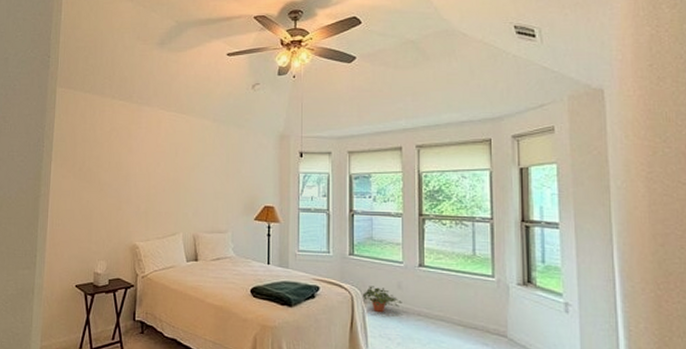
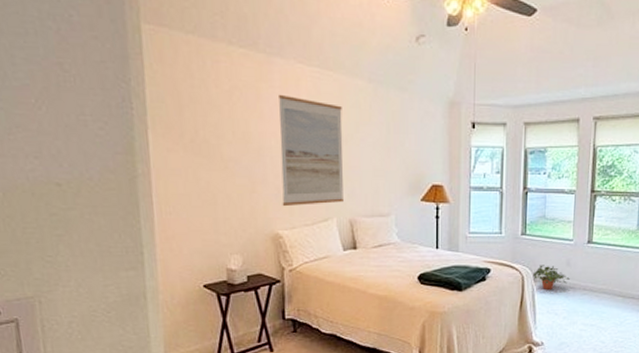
wall art: none [140,133,191,222] -> present [279,94,343,207]

